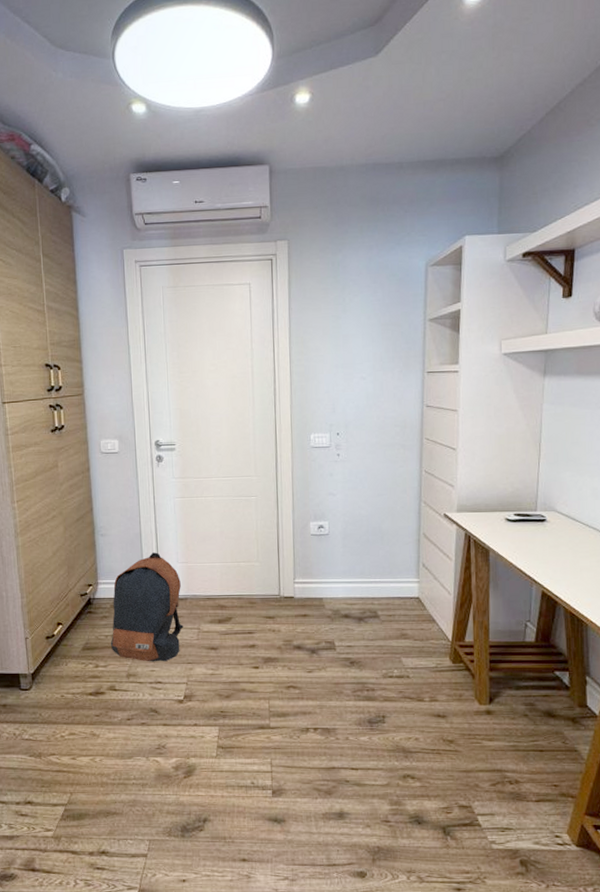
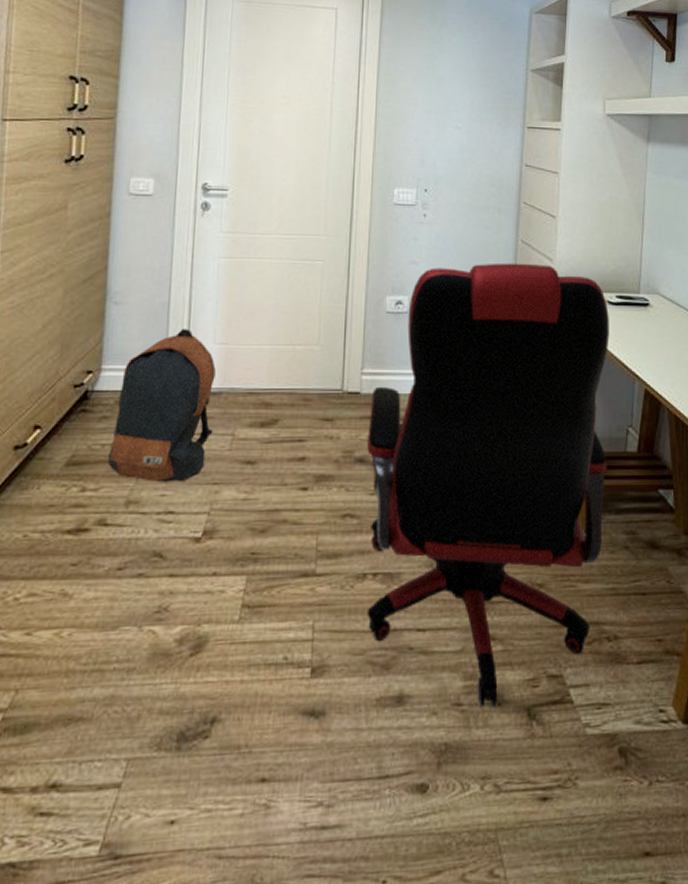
office chair: none [302,490,508,825] -> present [366,263,609,707]

